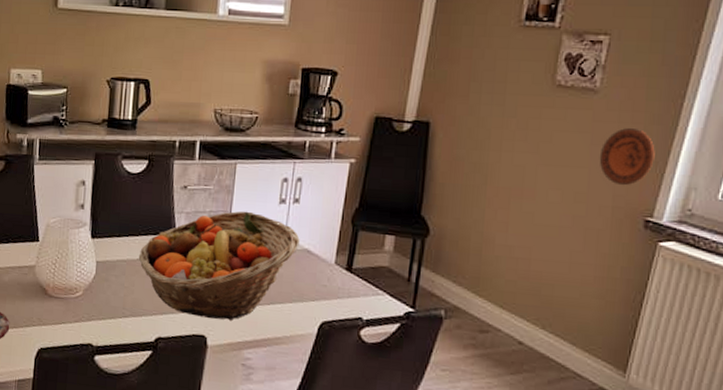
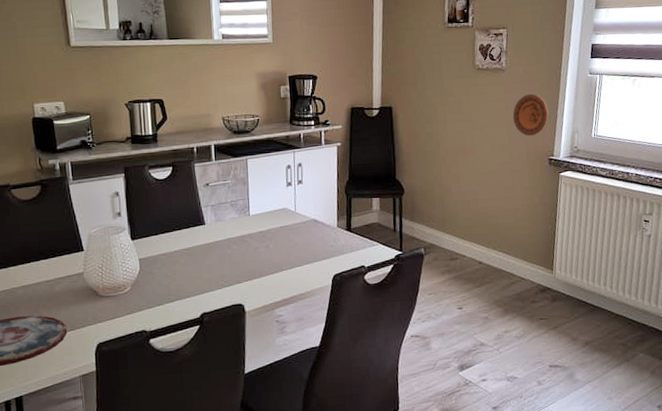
fruit basket: present [138,211,300,320] -> none [175,196,308,290]

